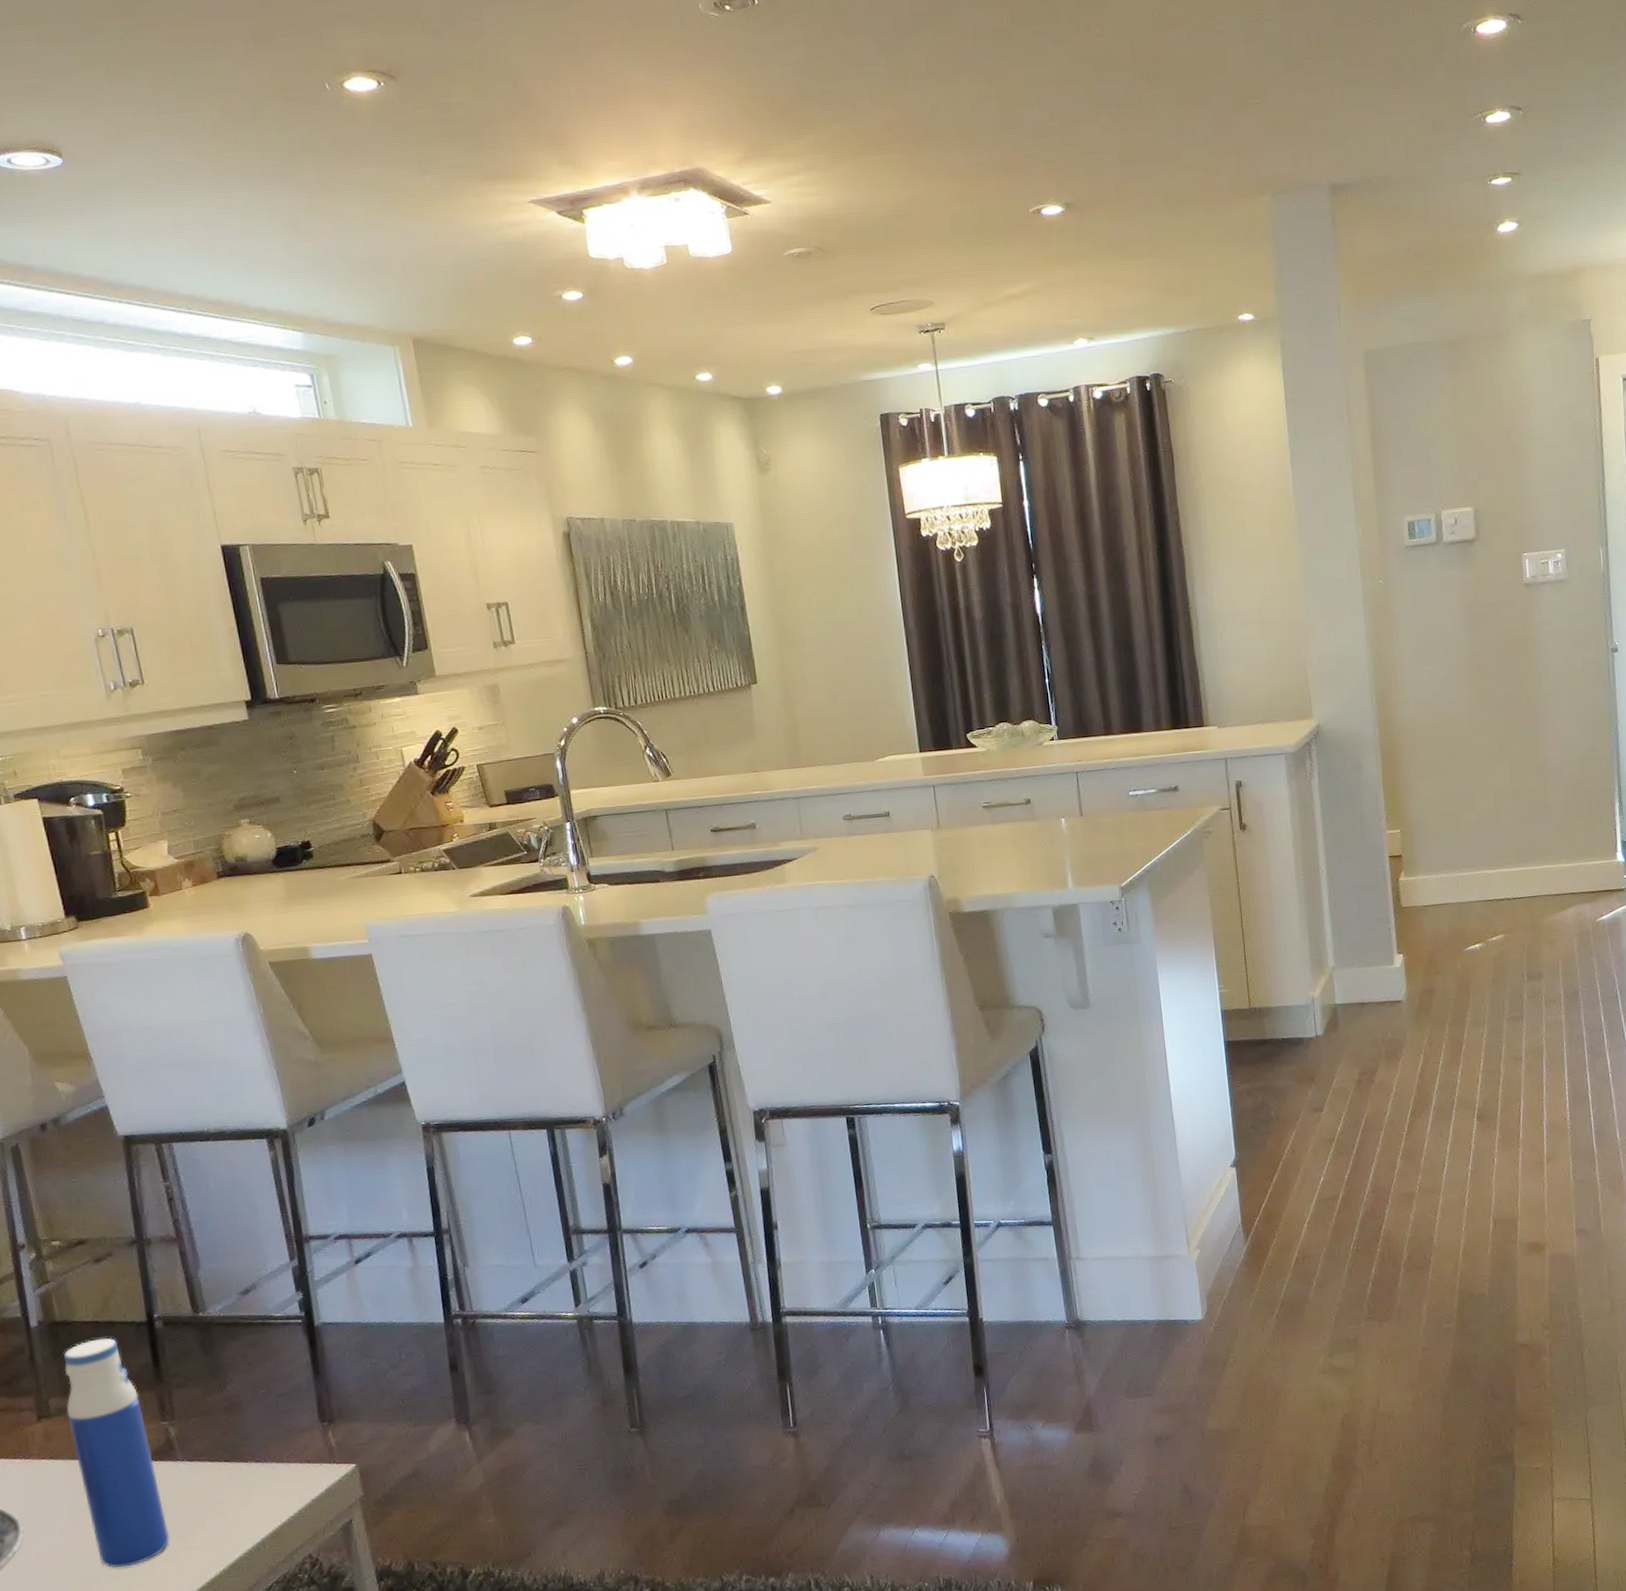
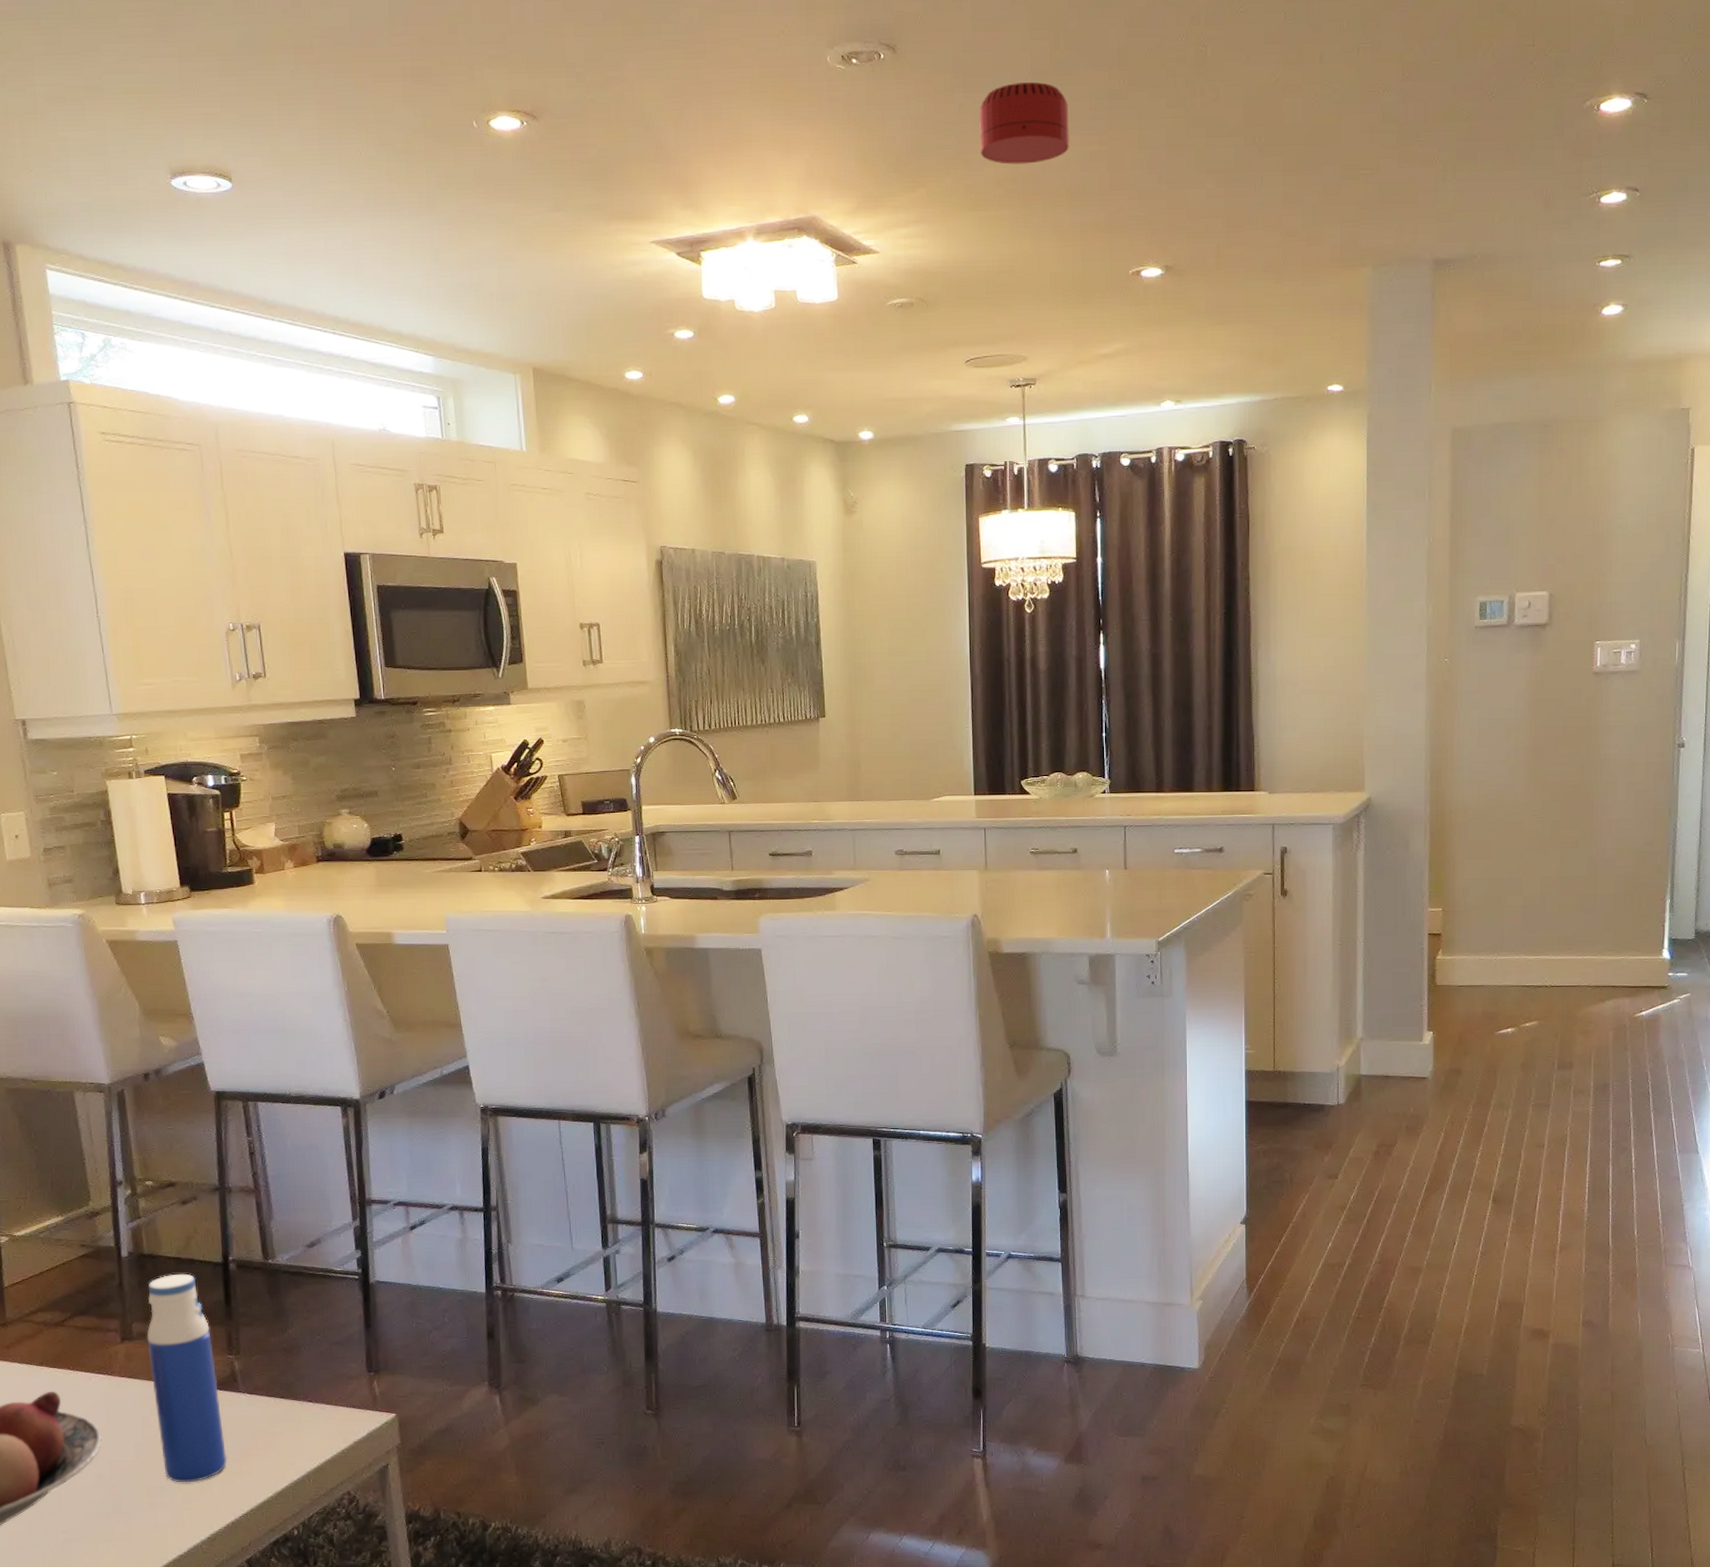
smoke detector: none [861,23,957,107] -> present [979,82,1069,164]

